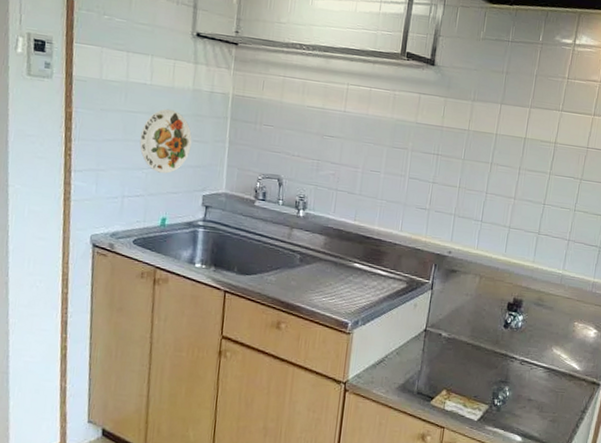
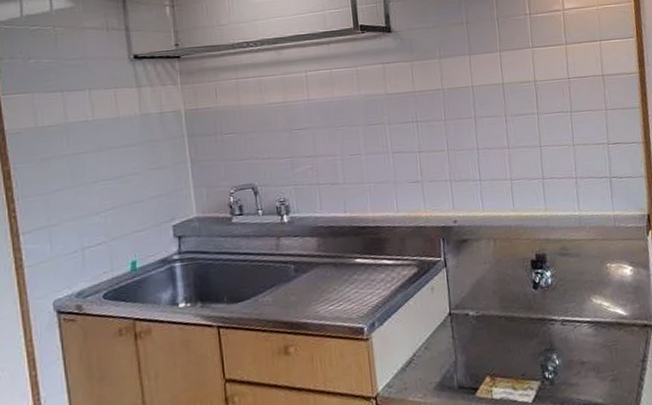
decorative plate: present [139,108,192,174] -> none [91,141,150,213]

